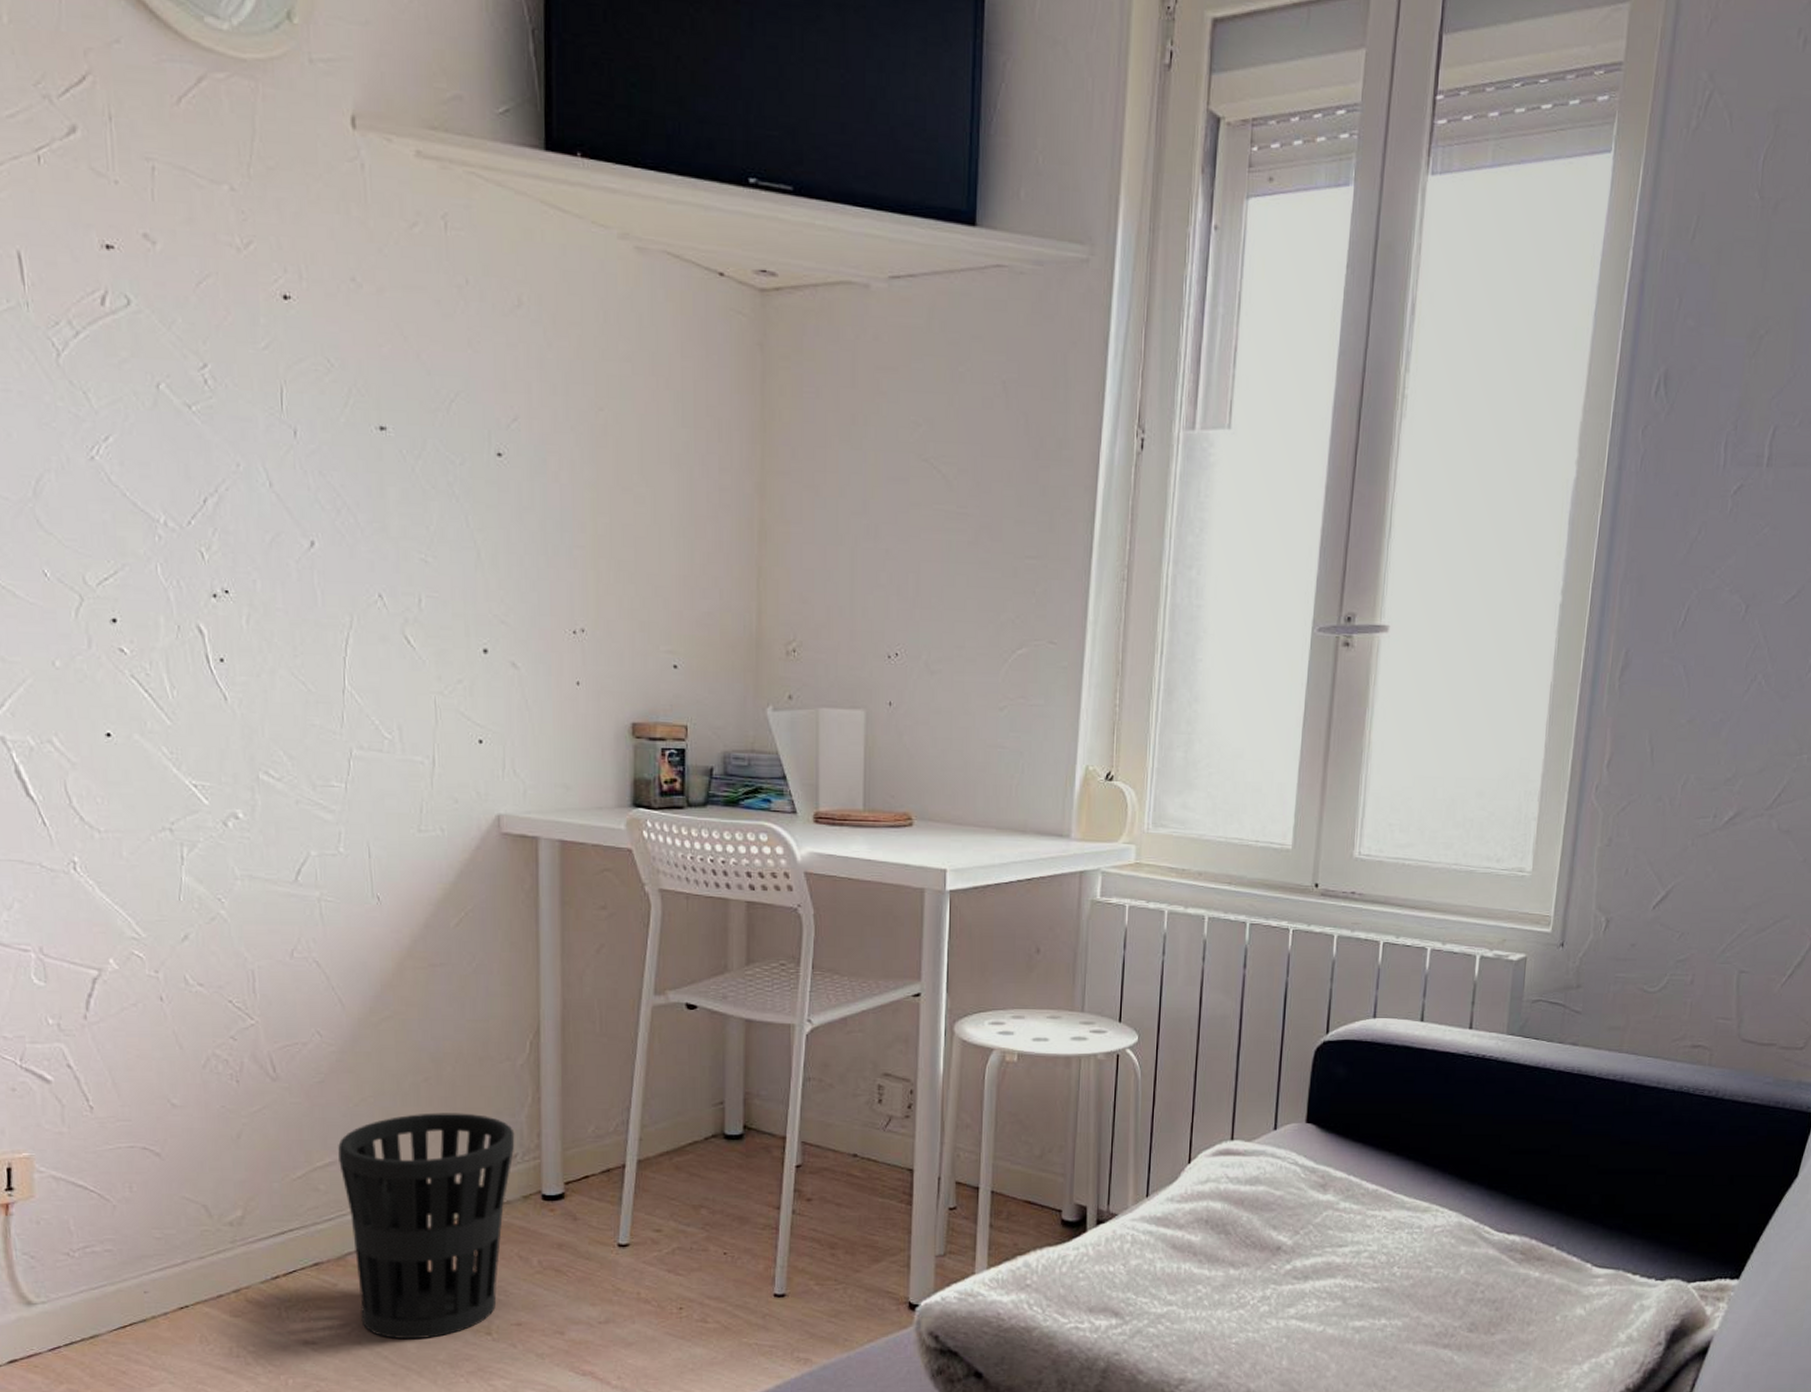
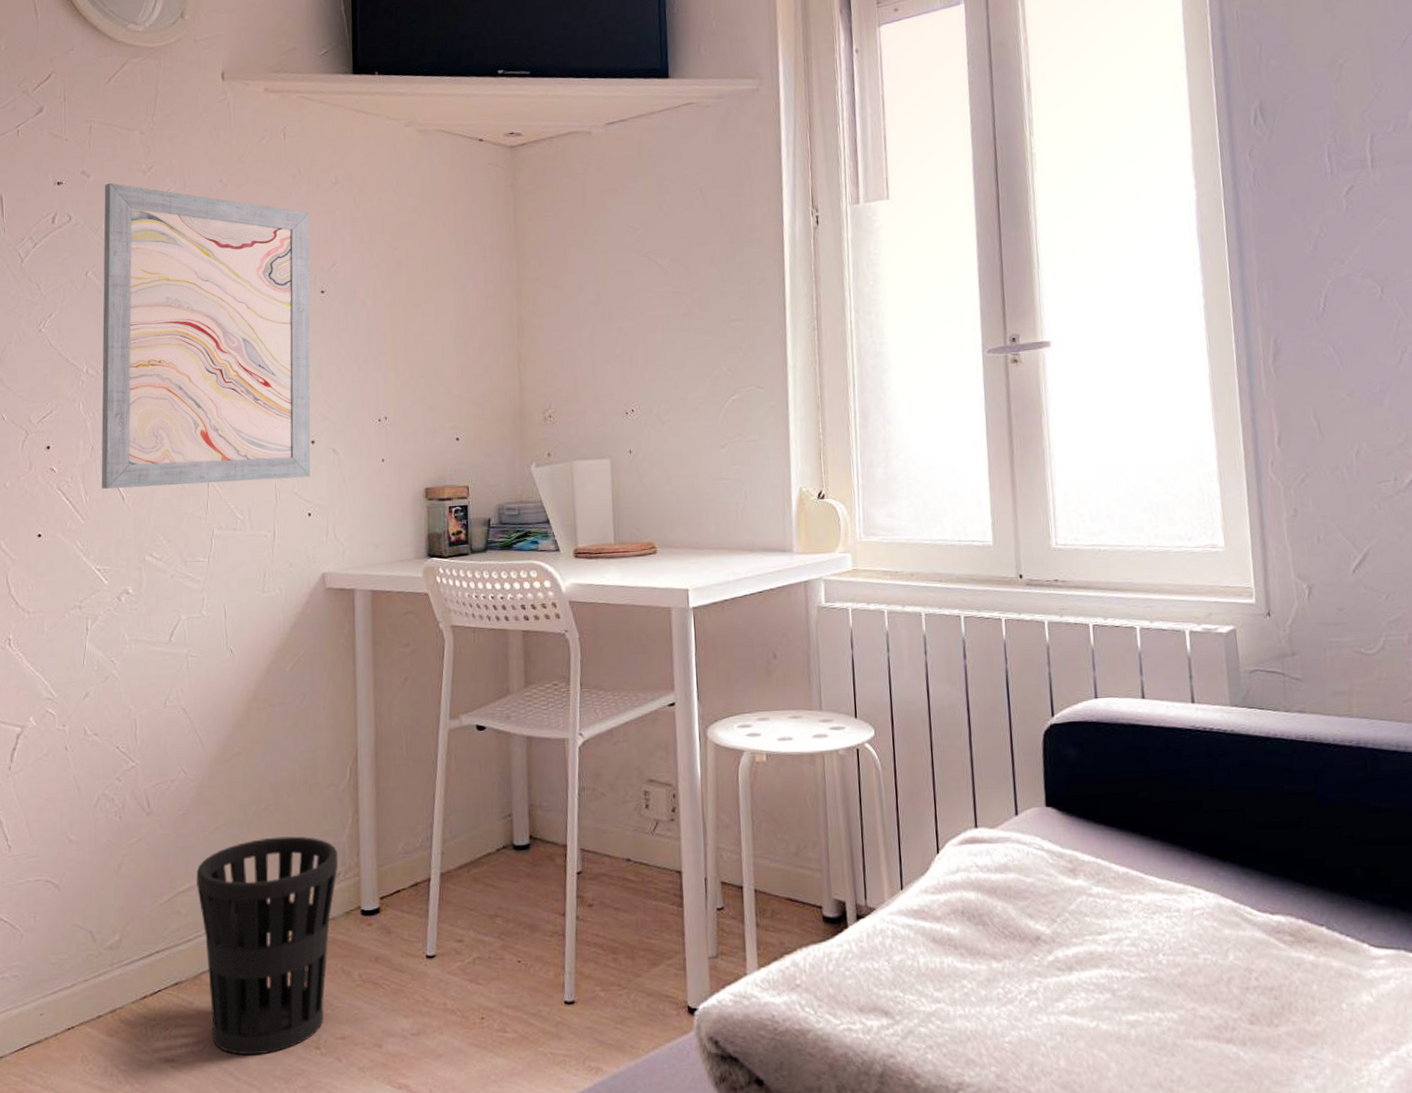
wall art: none [178,257,483,695] -> present [101,182,311,489]

